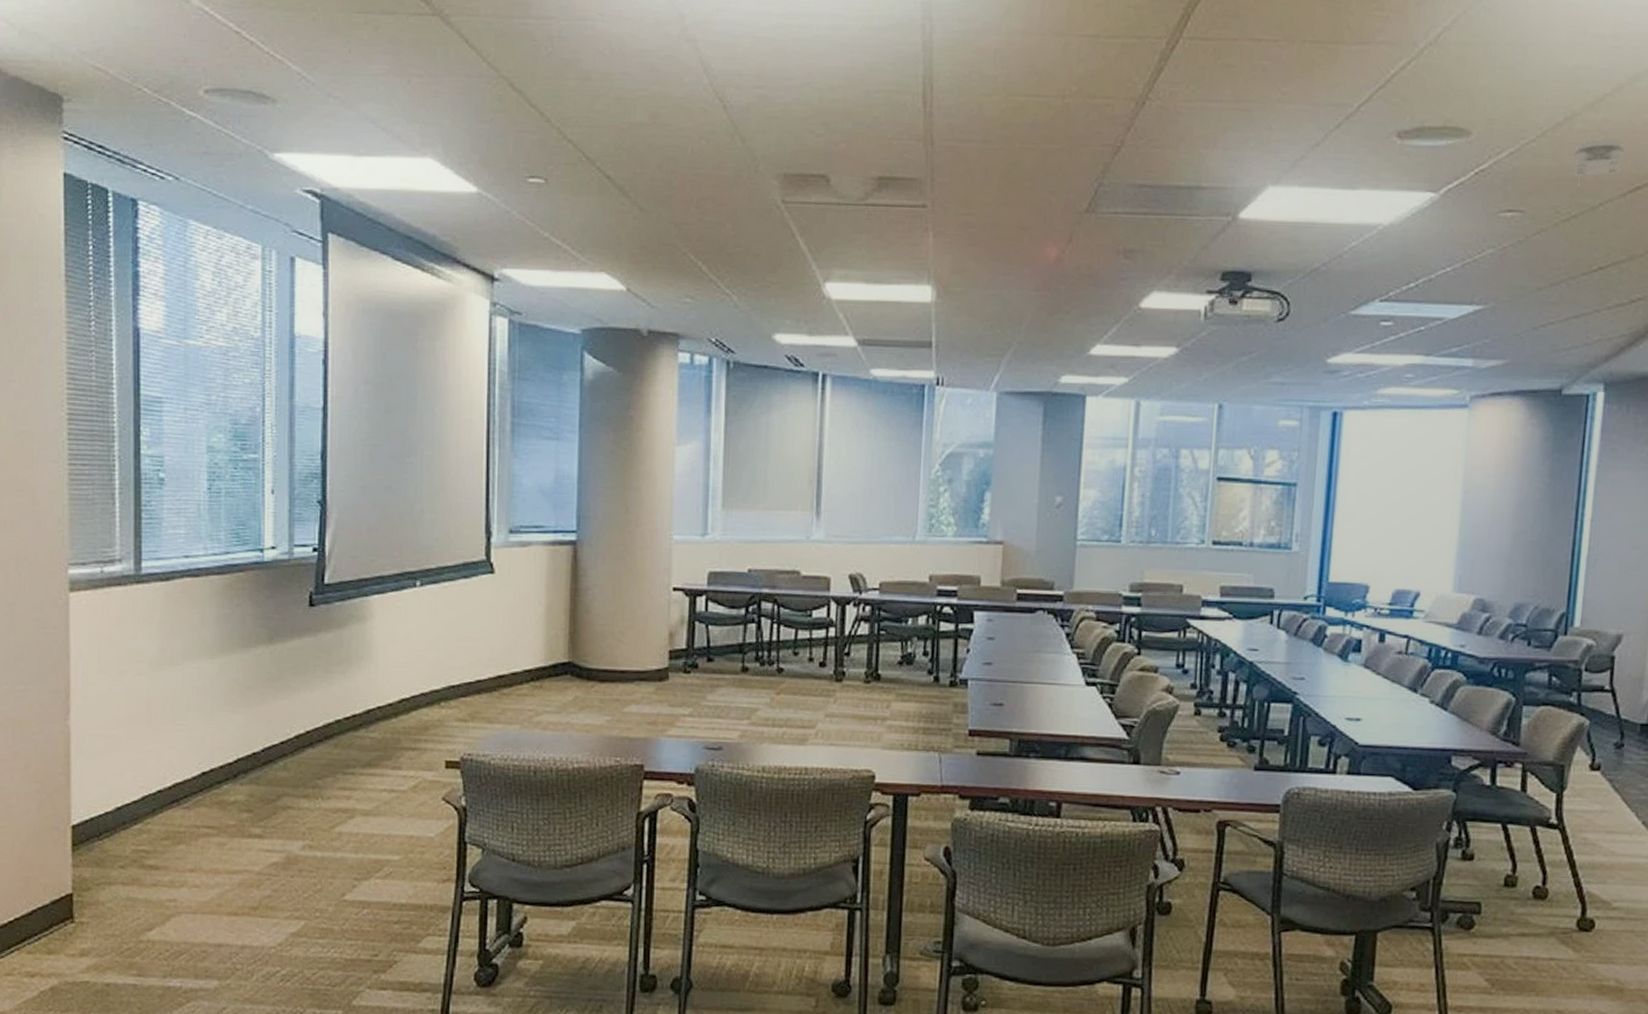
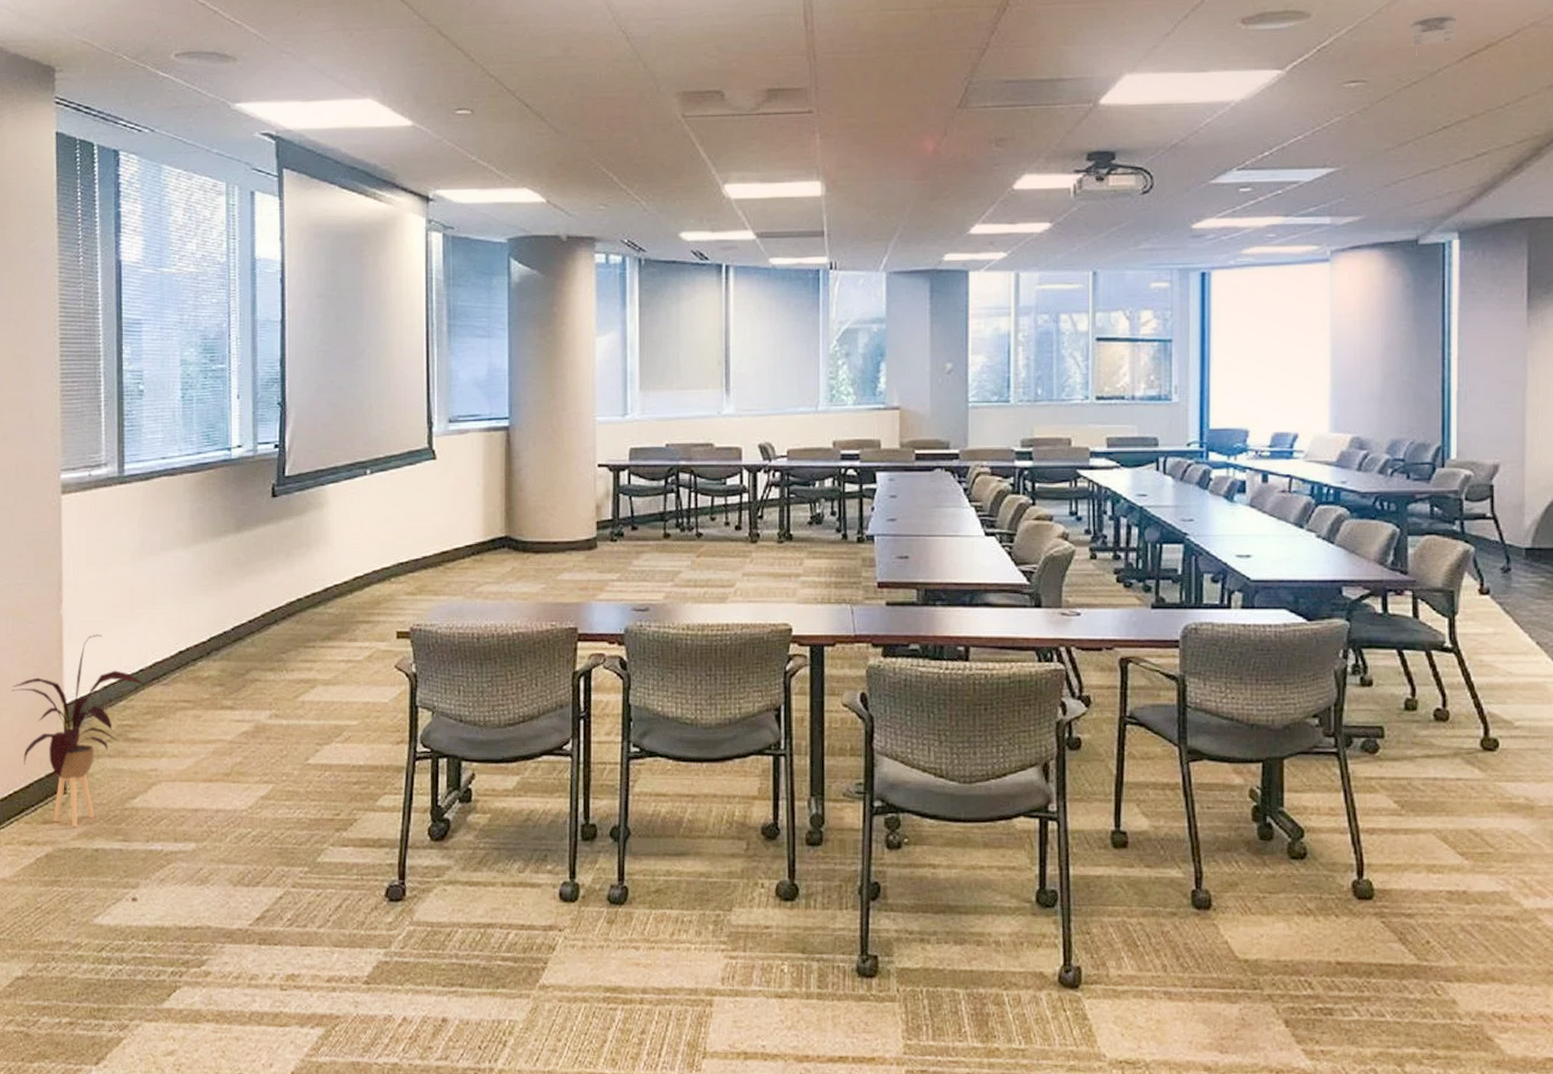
house plant: none [12,749,162,959] -> present [12,634,144,827]

